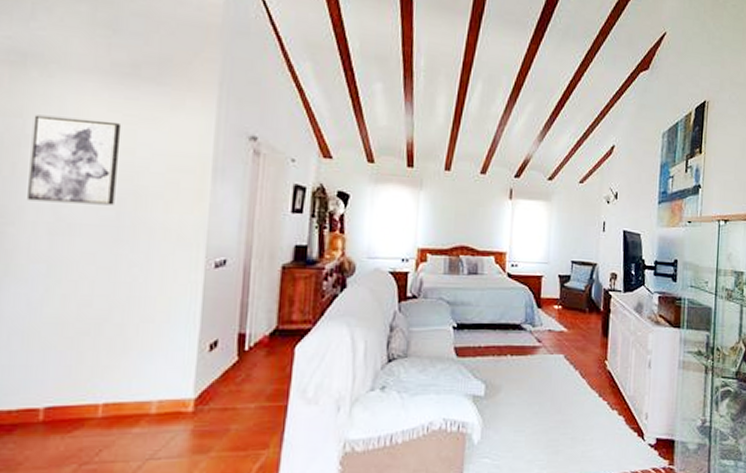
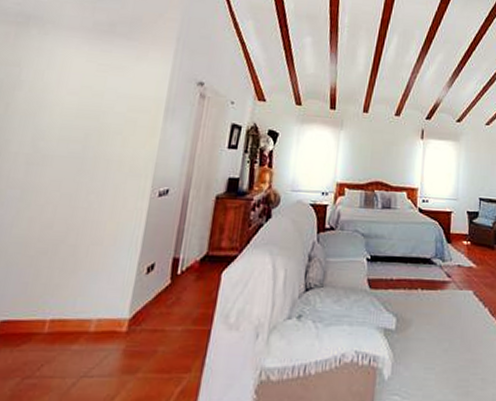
wall art: present [28,115,122,206] -> none [14,64,96,140]

